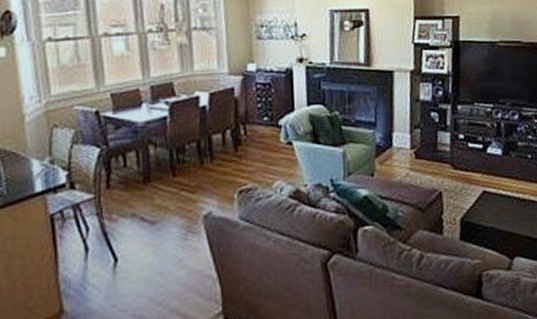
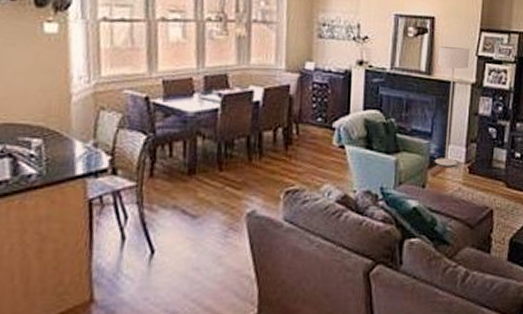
floor lamp: none [375,36,406,154] -> present [434,46,470,166]

